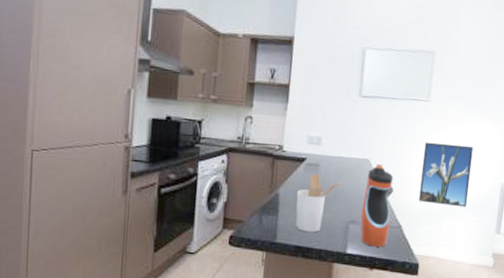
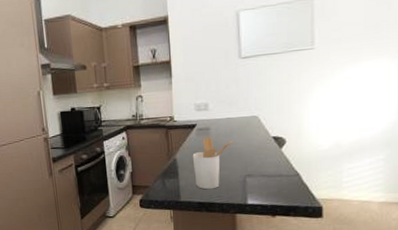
water bottle: present [360,163,394,247] -> none [256,118,287,196]
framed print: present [418,142,474,207] -> none [313,85,370,149]

